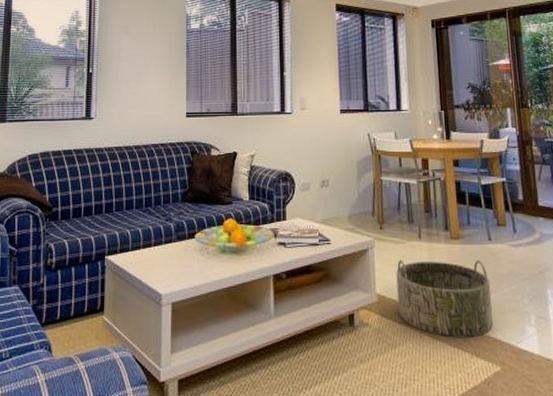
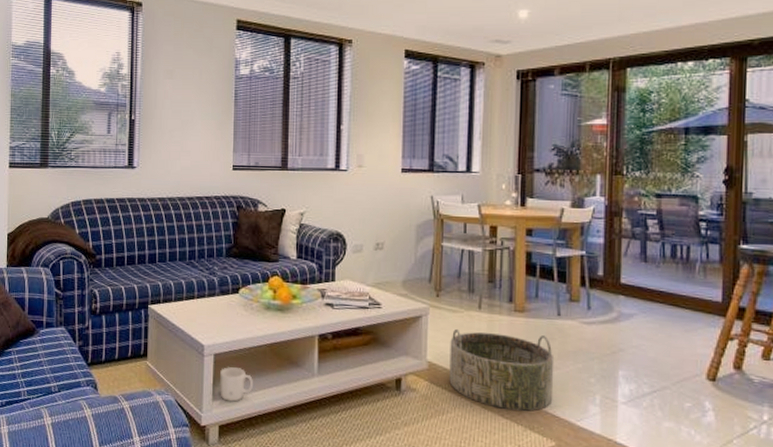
mug: none [177,316,211,353] -> present [219,367,253,402]

